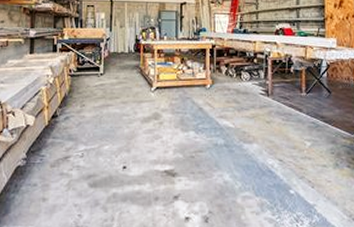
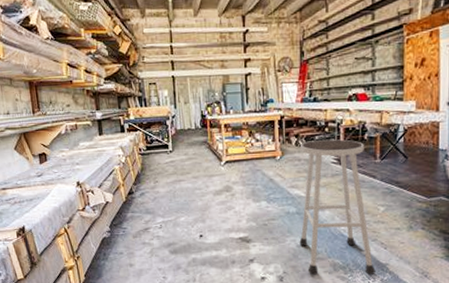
stool: none [226,71,304,216] -> present [299,139,376,275]

